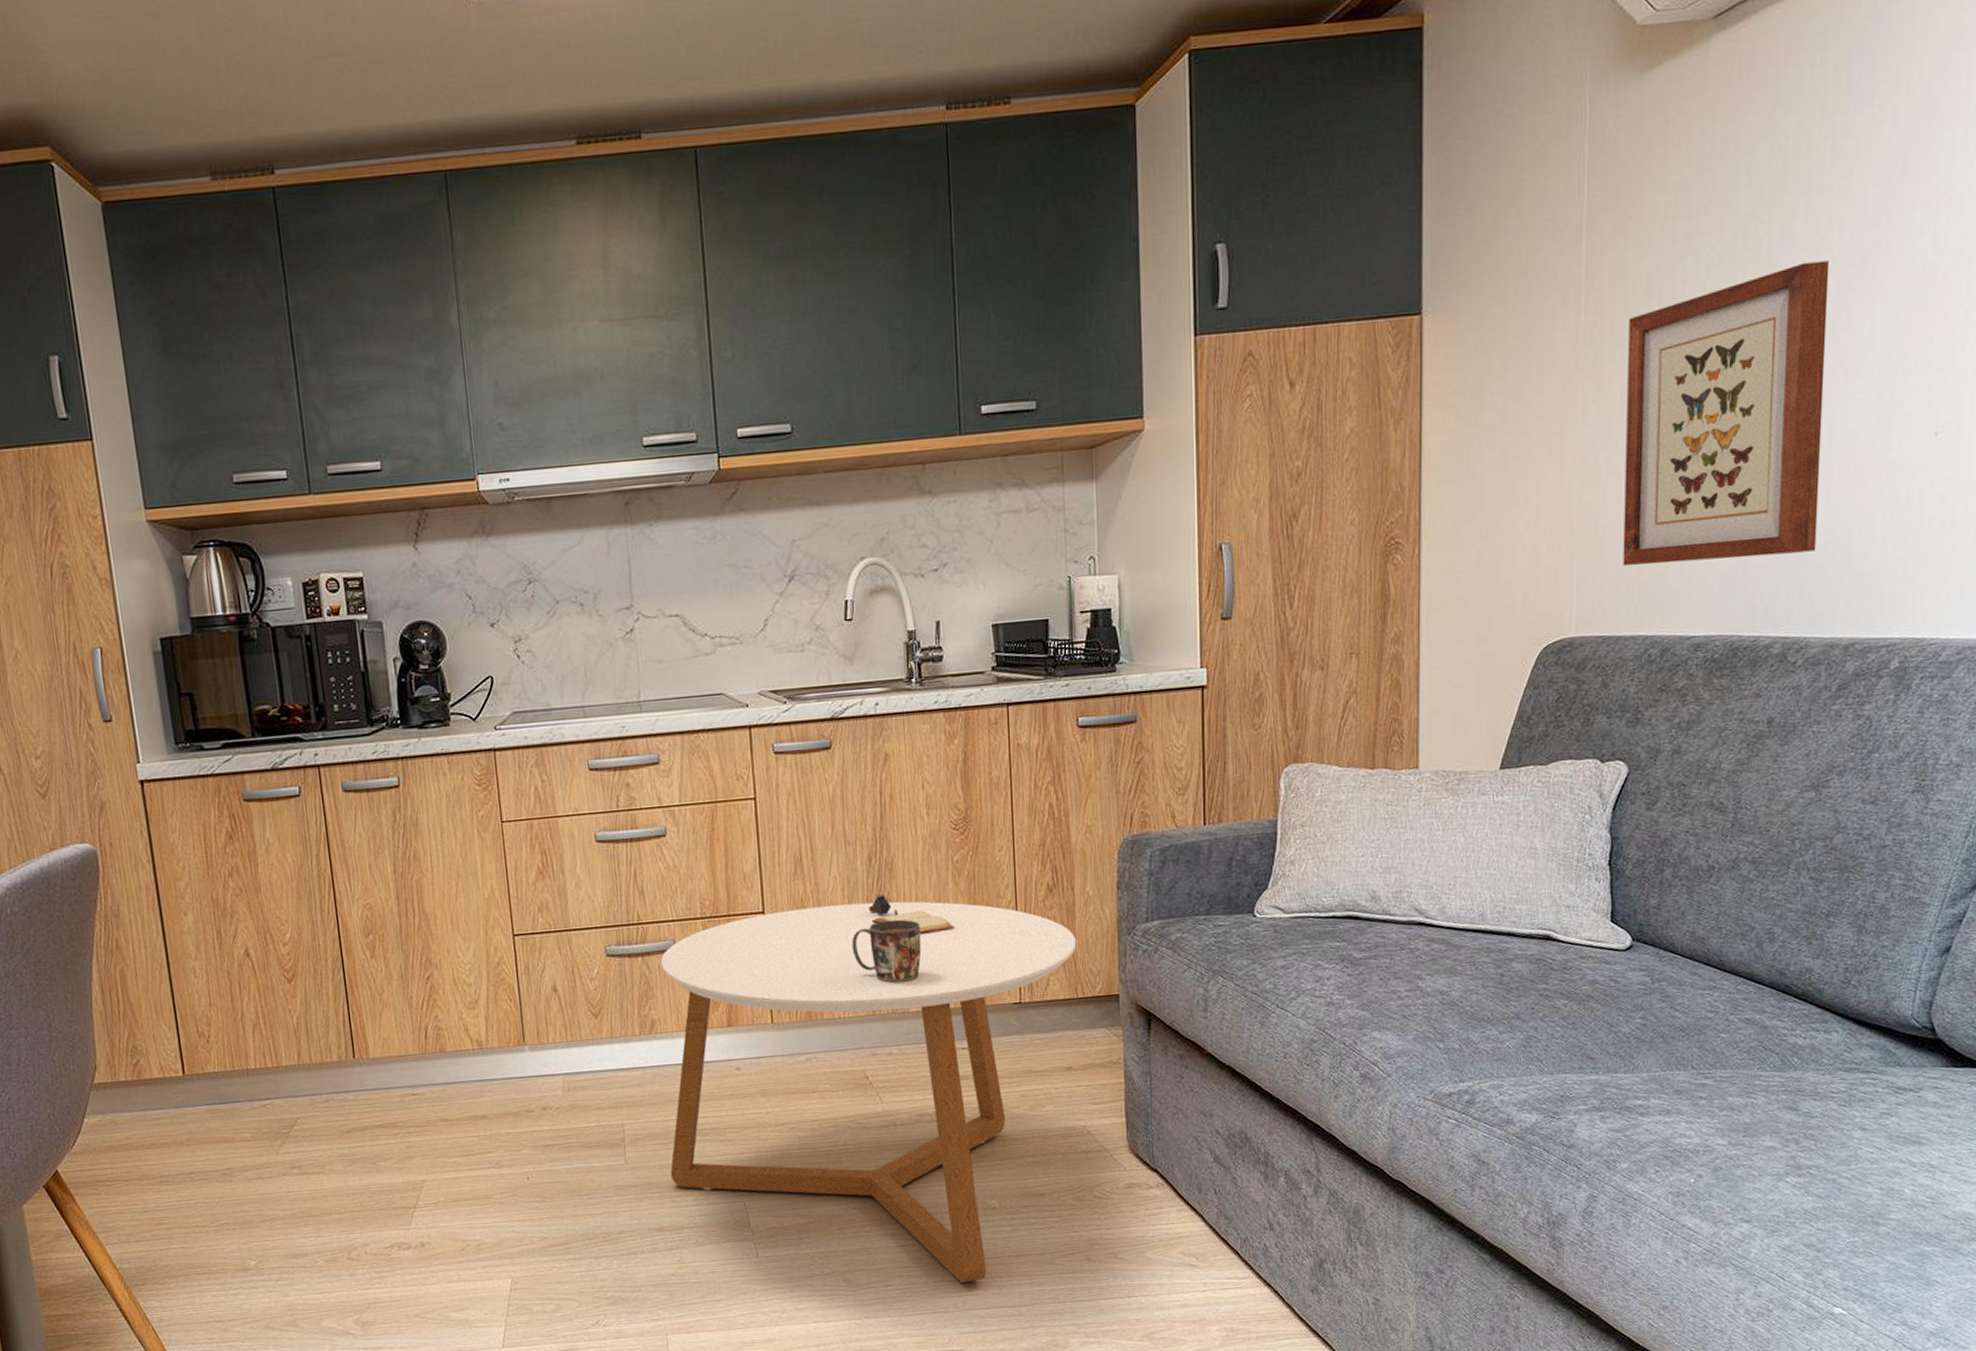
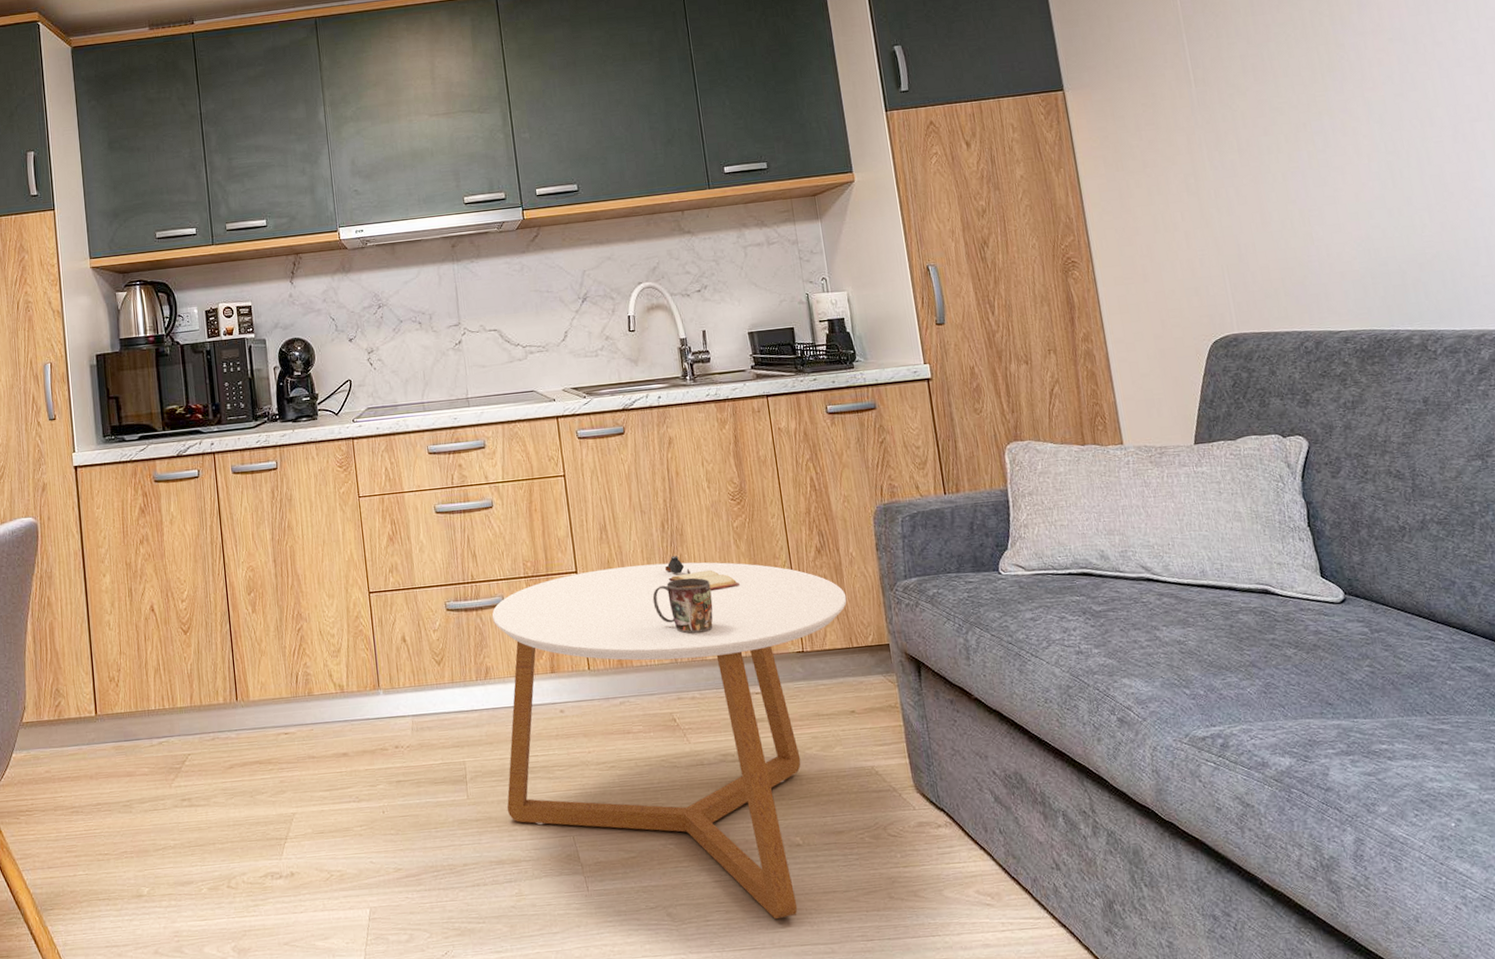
wall art: present [1623,260,1830,566] -> none [1232,41,1431,276]

